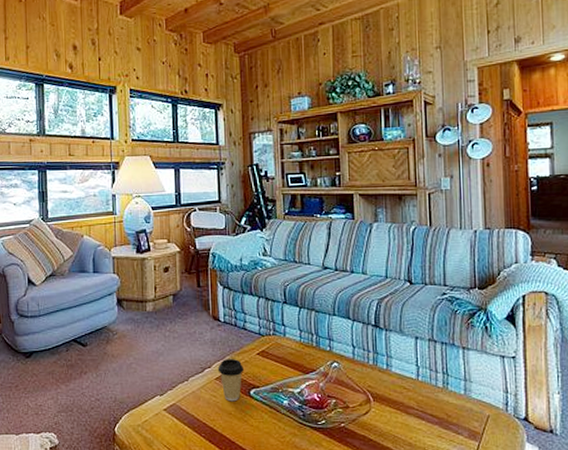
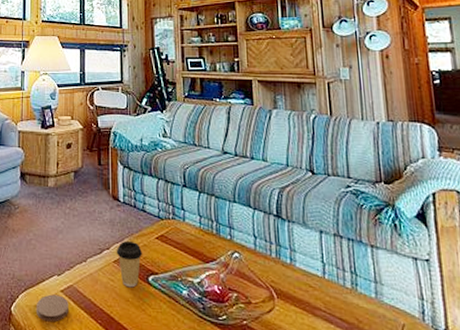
coaster: none [139,413,172,439] -> present [35,294,68,322]

